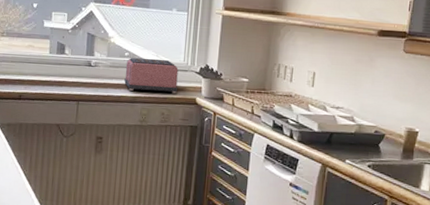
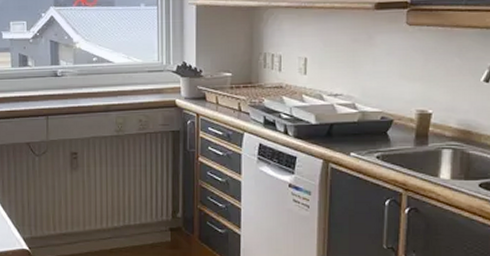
toaster: present [124,57,179,94] -> none [95,61,155,99]

